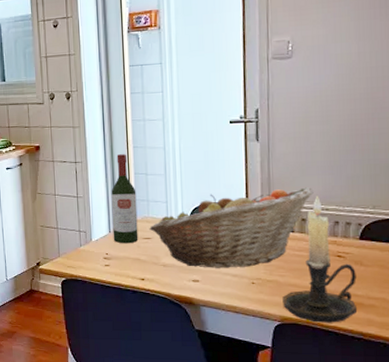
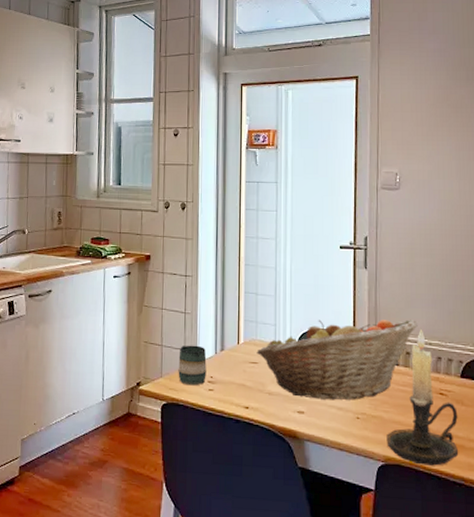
mug: none [74,226,102,263] -> present [178,345,207,386]
wine bottle: present [111,154,139,244] -> none [219,271,246,368]

